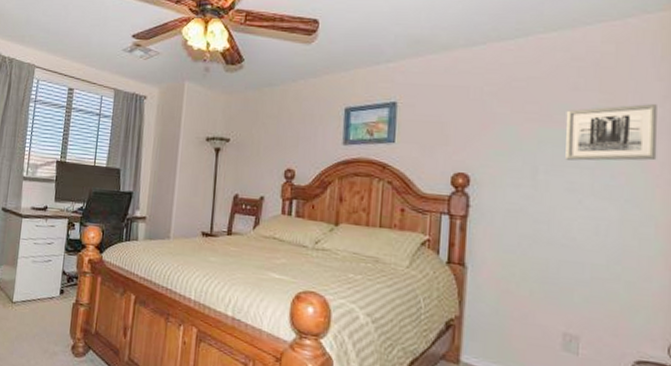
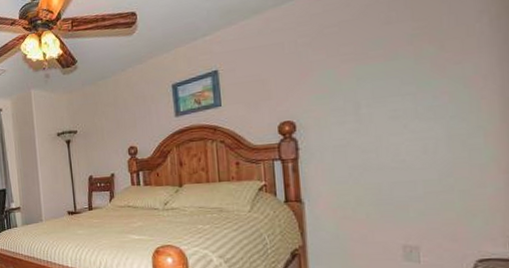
wall art: present [565,103,658,161] -> none [381,19,479,91]

